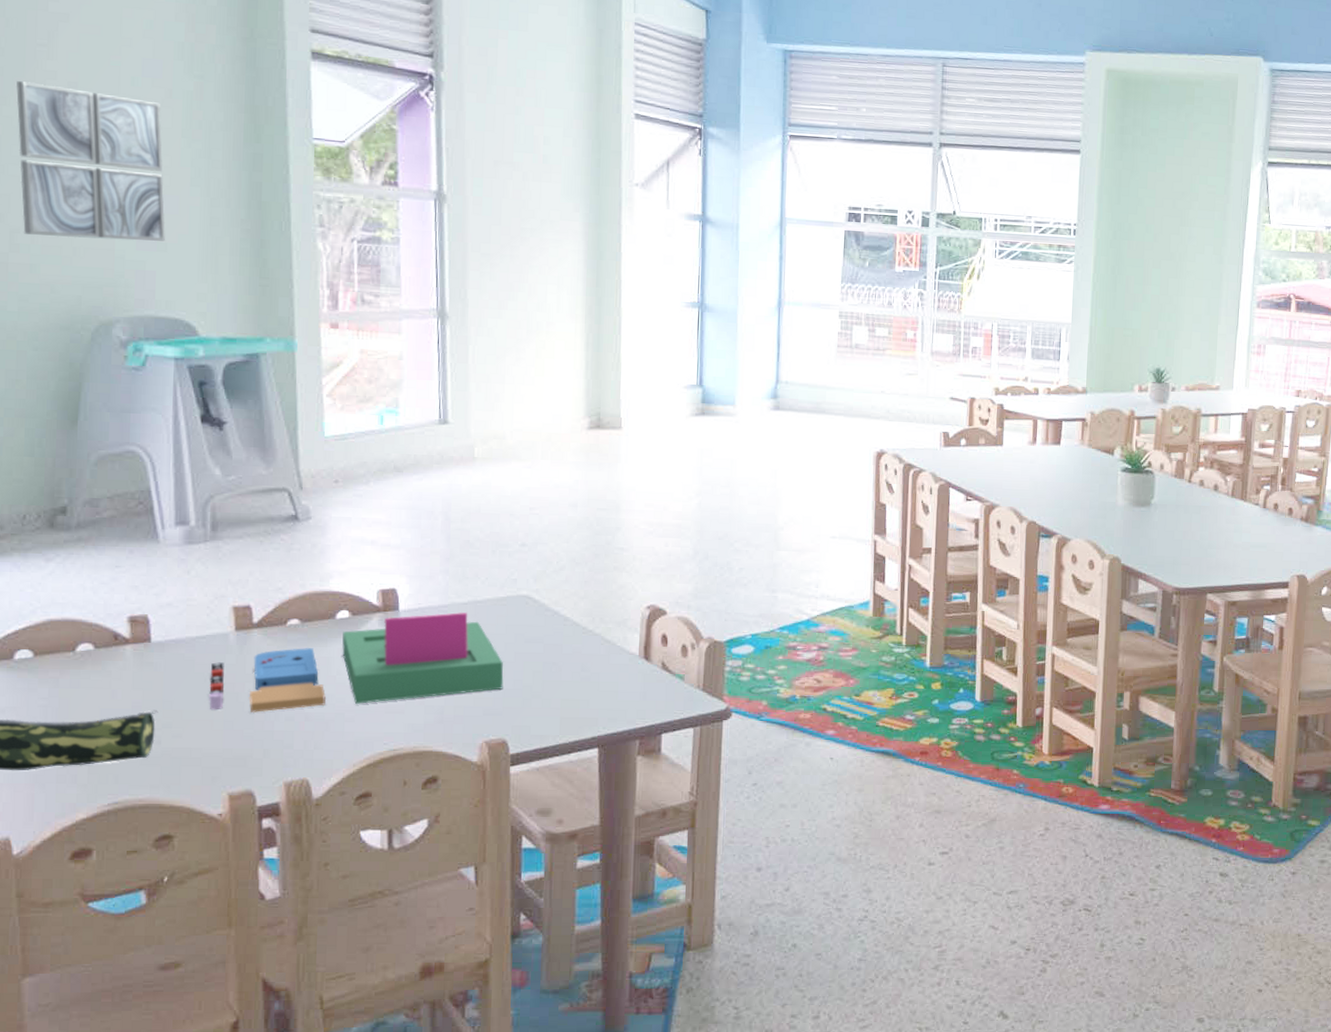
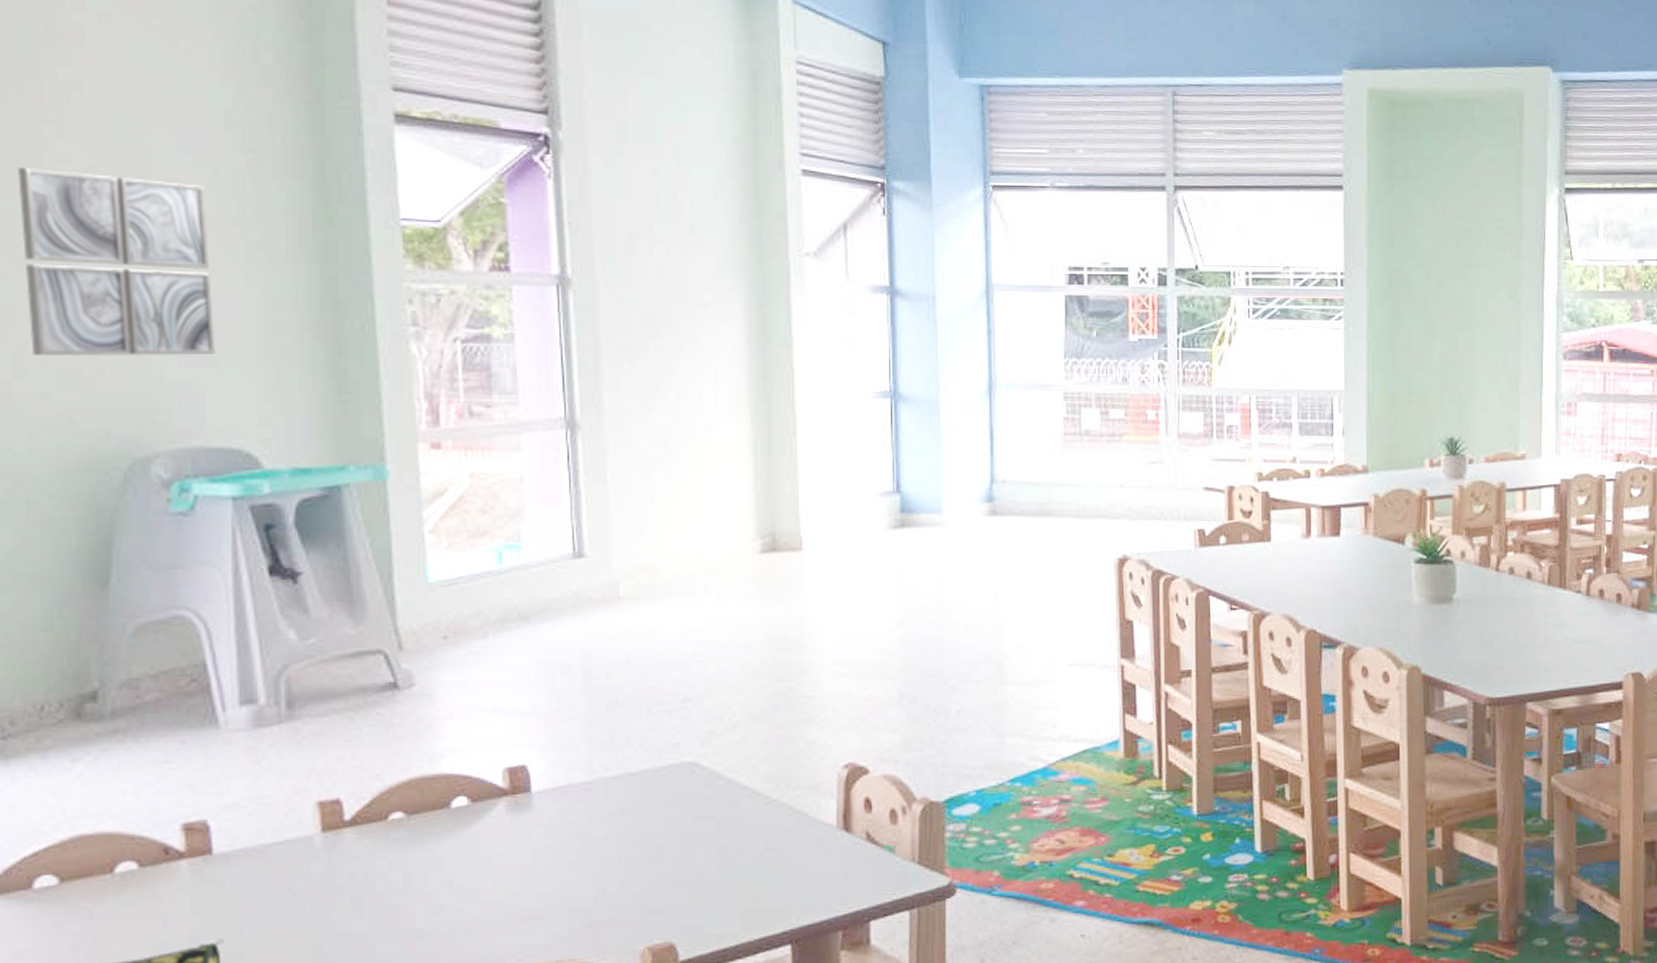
board game: present [209,612,504,712] -> none [290,789,668,934]

